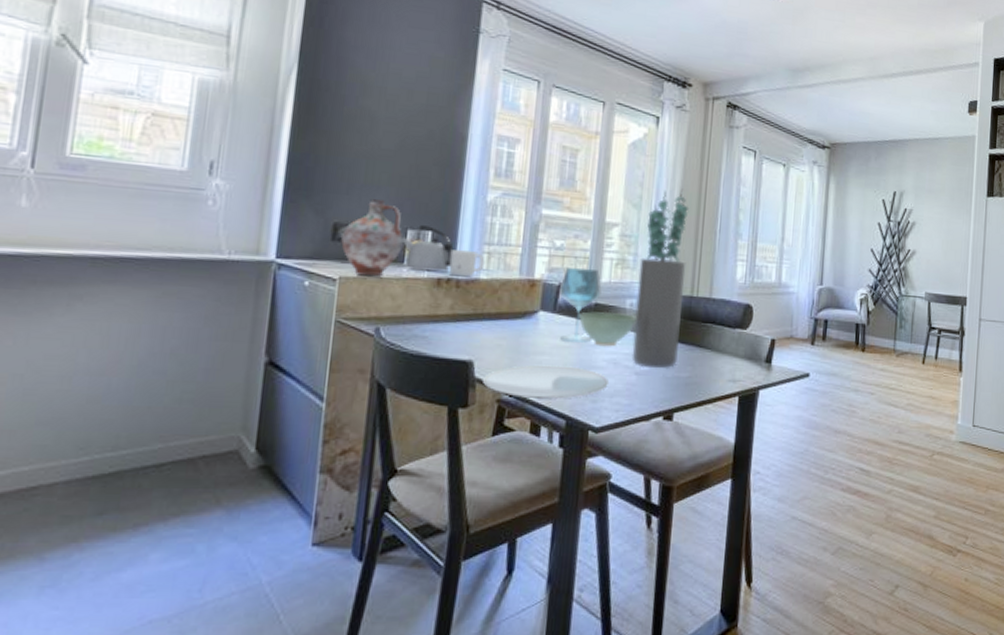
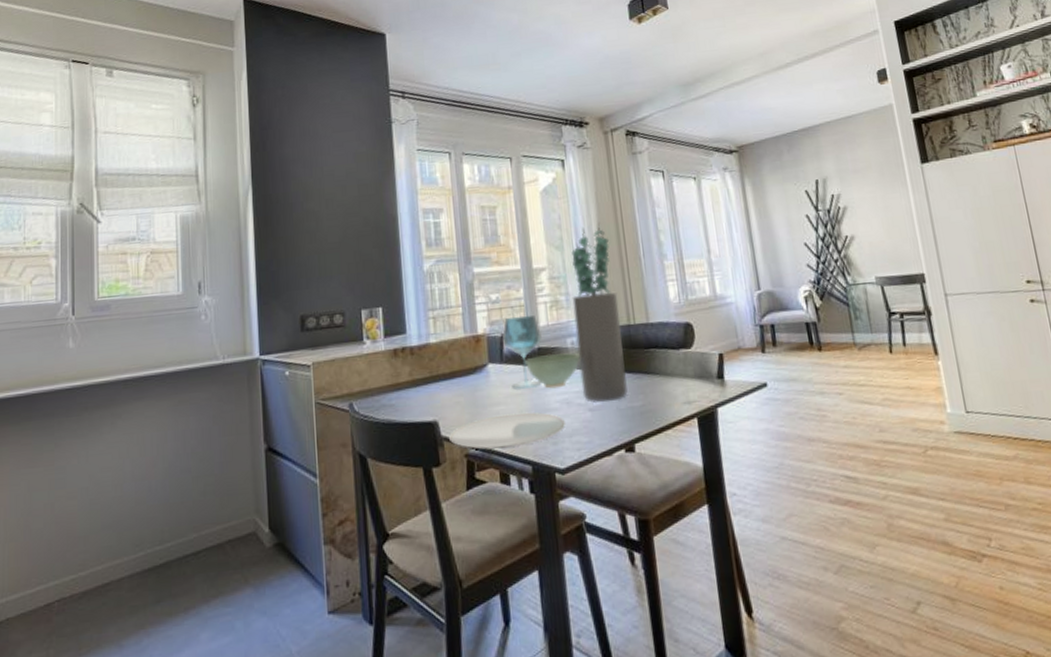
ceramic jug: present [341,199,403,277] -> none [309,287,360,359]
kettle: present [401,224,454,273] -> none [358,302,403,346]
mug: present [448,250,485,277] -> none [400,318,432,345]

